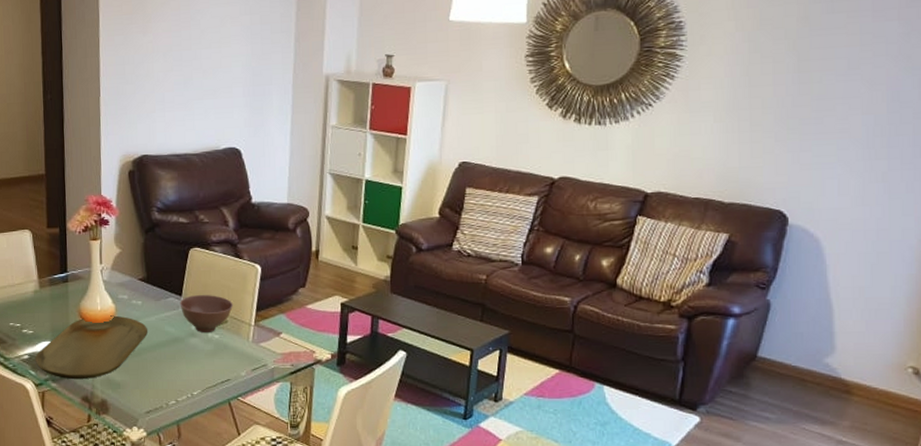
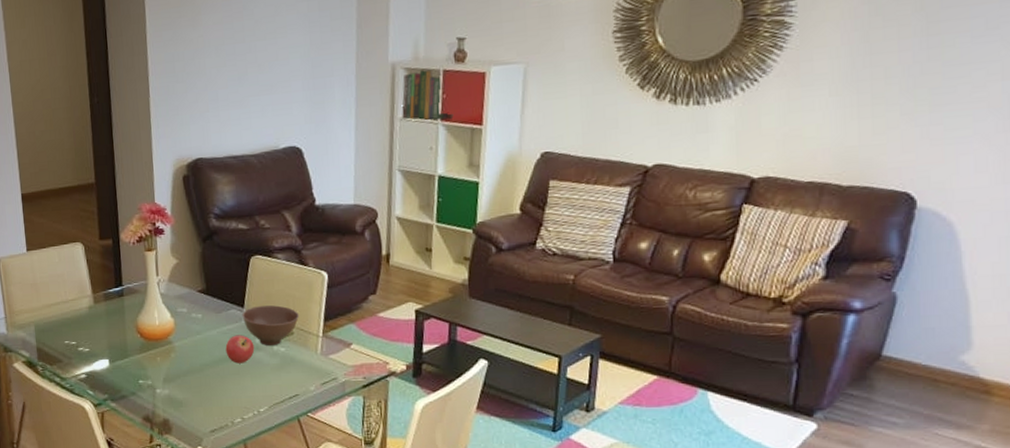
placemat: present [36,315,149,380] -> none [93,330,210,399]
fruit: none [163,322,190,349] -> present [225,335,255,364]
books: none [334,82,381,130] -> present [402,69,454,121]

